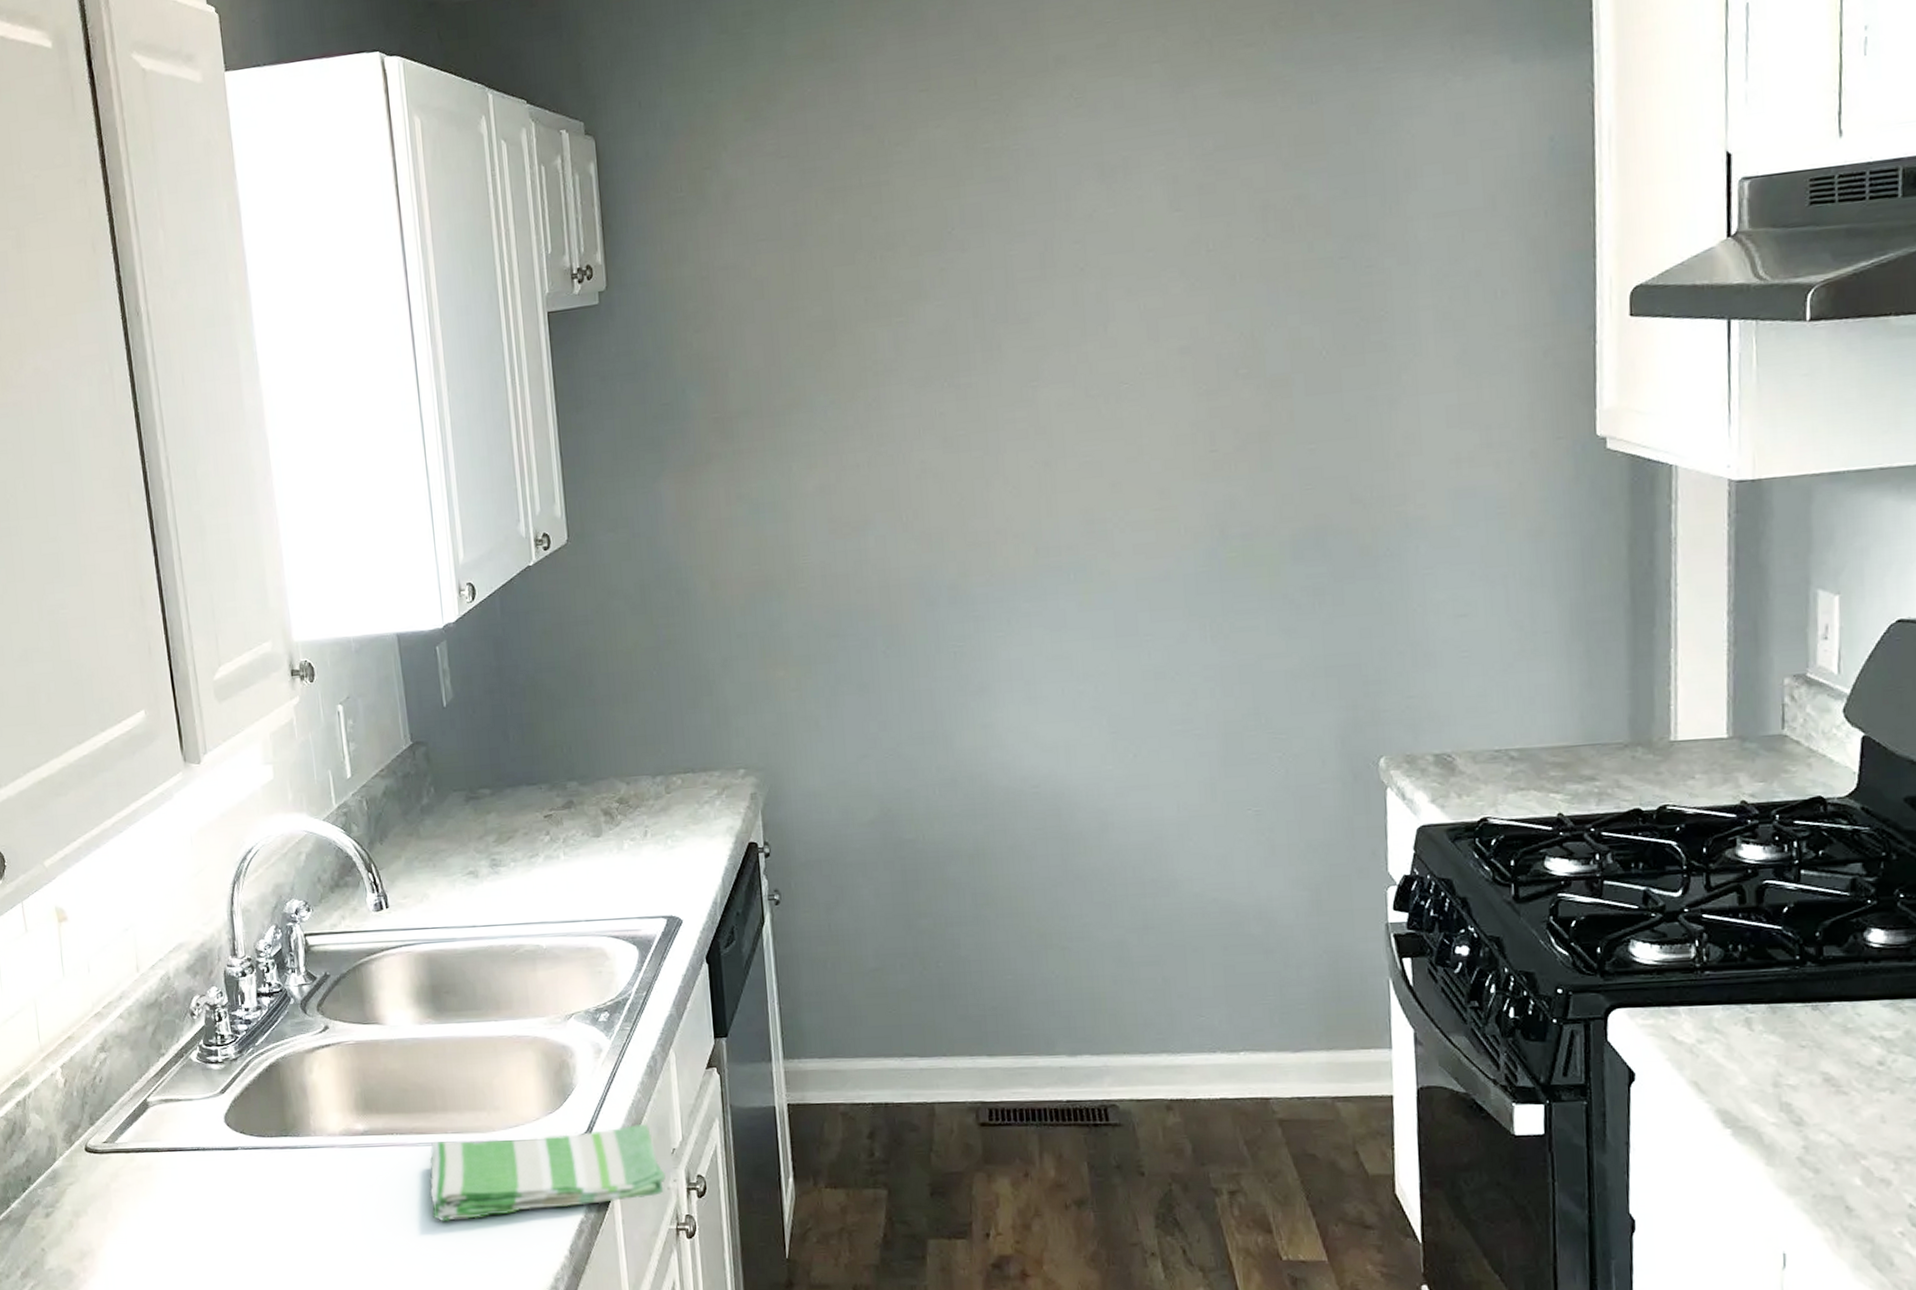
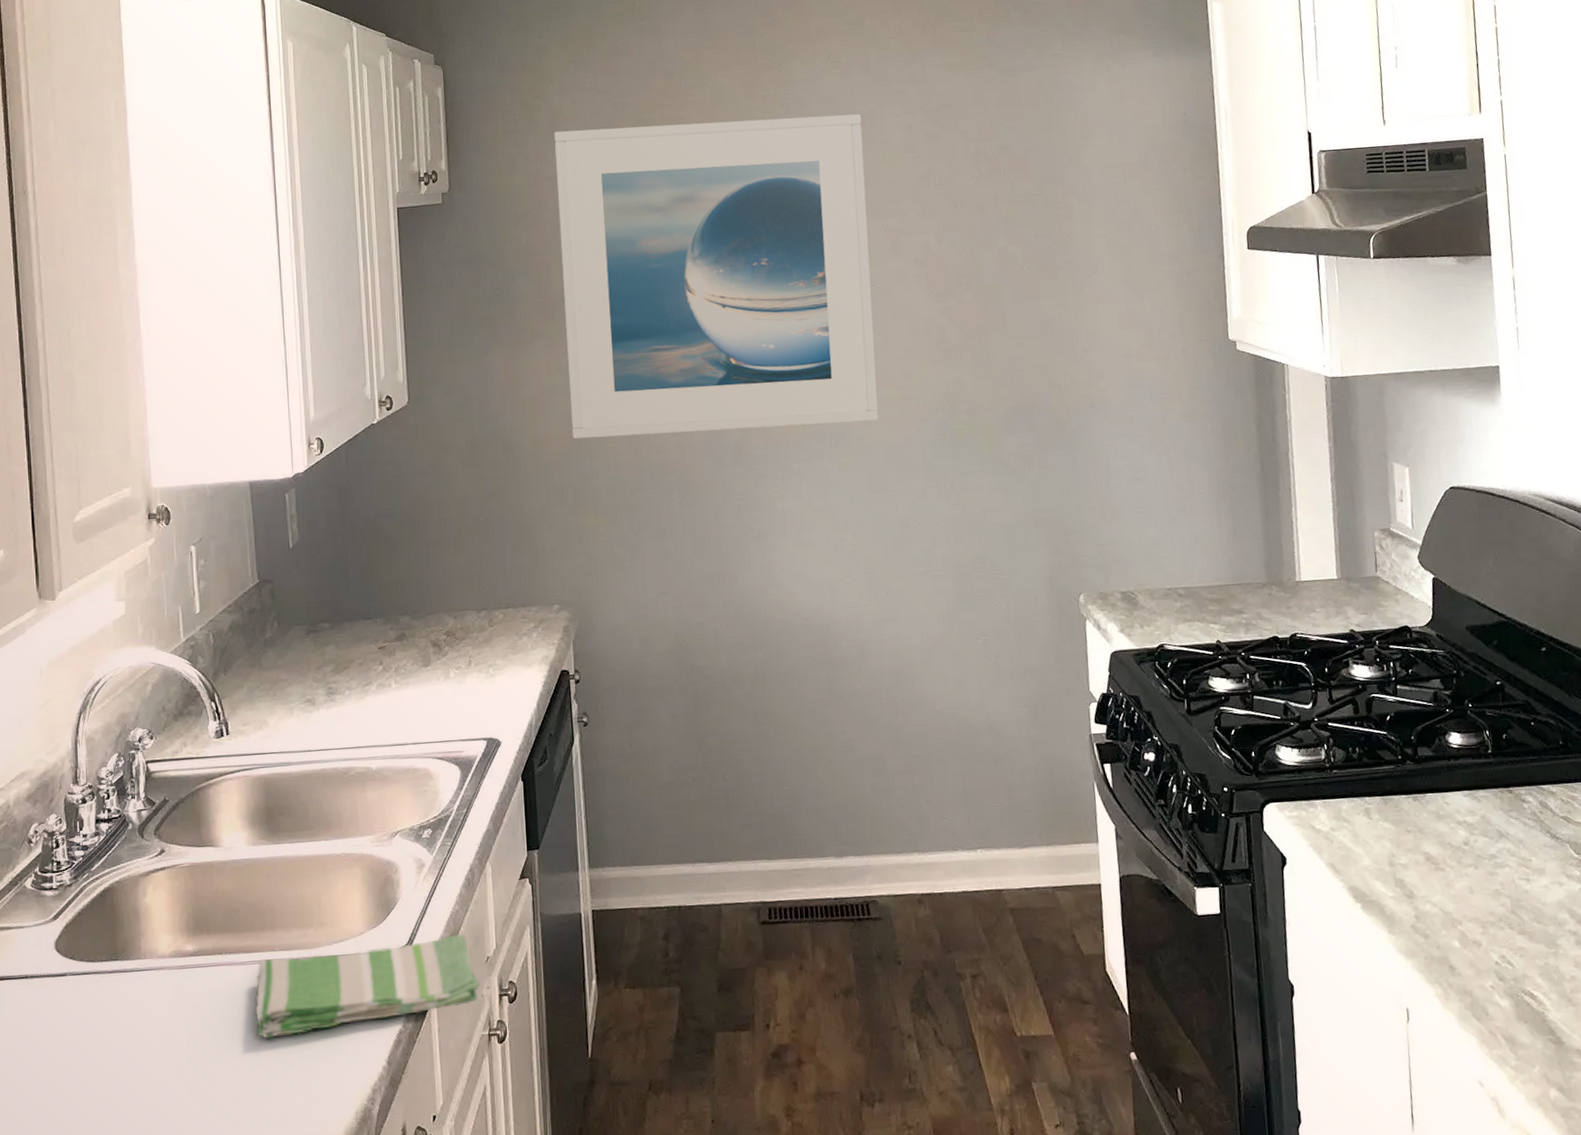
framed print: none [729,164,1129,580] -> present [554,113,879,440]

